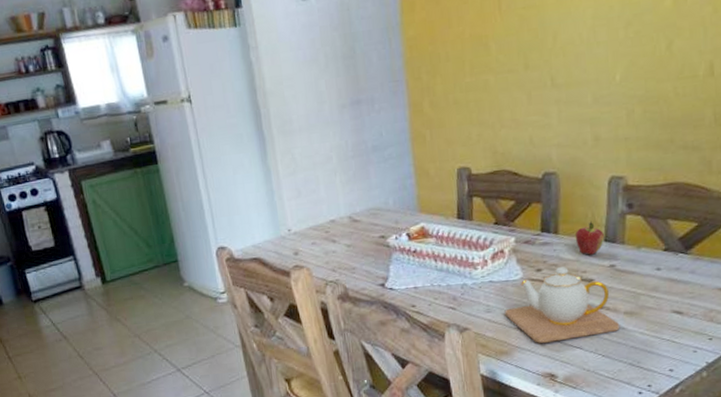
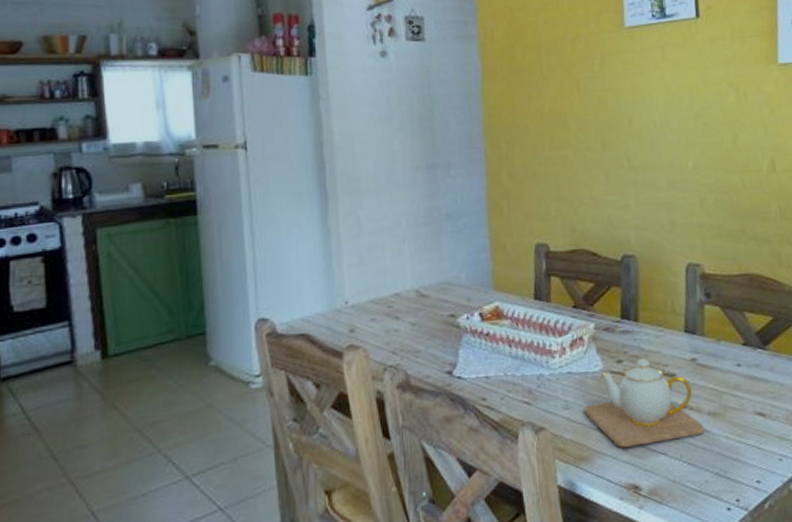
fruit: present [575,221,605,255] -> none [655,309,685,347]

